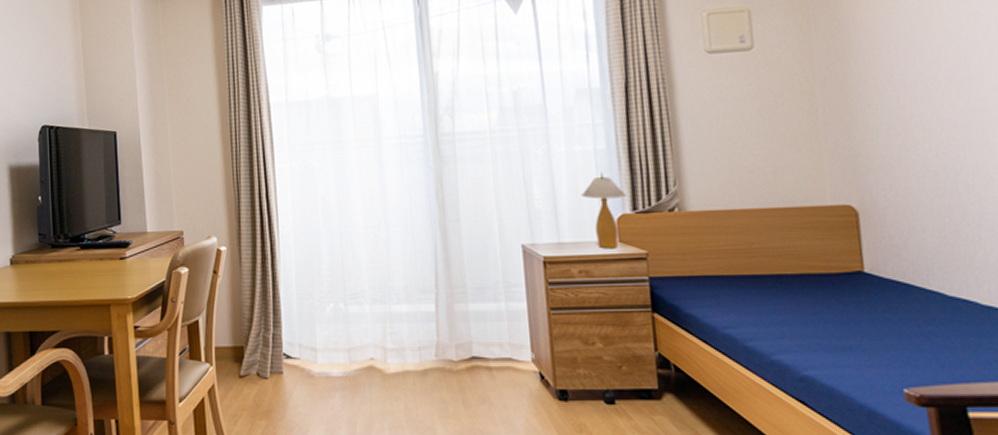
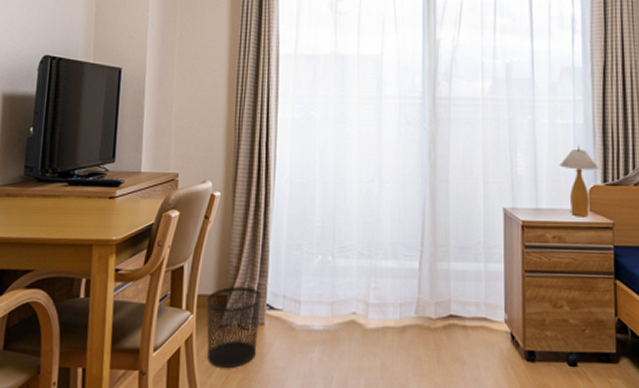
waste bin: none [224,337,278,415] -> present [206,286,261,368]

